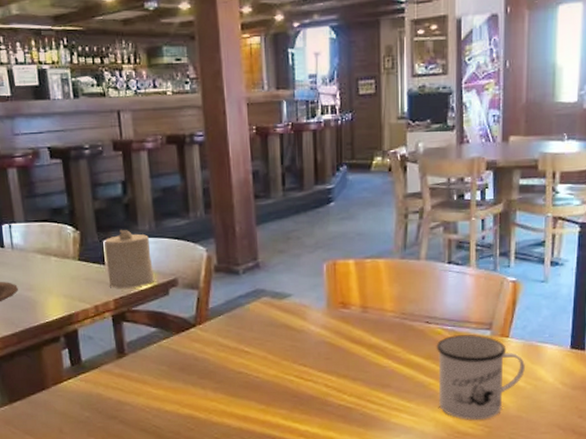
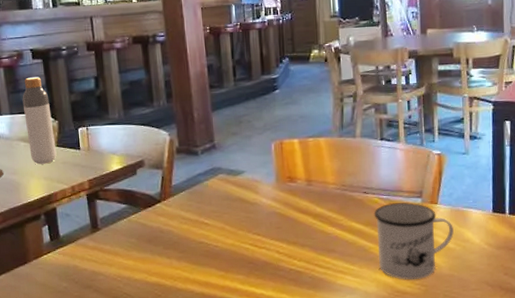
bottle: none [38,179,78,280] -> present [22,77,57,165]
candle: present [104,229,155,288] -> none [80,118,124,170]

